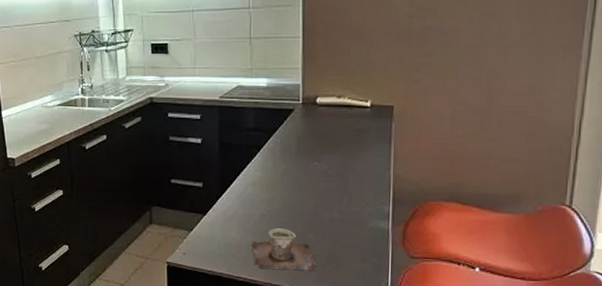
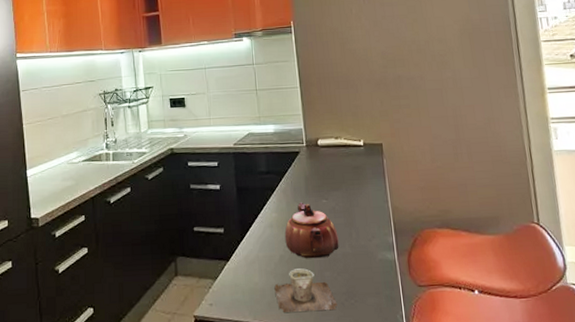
teapot: none [268,163,327,221] -> present [284,202,339,259]

